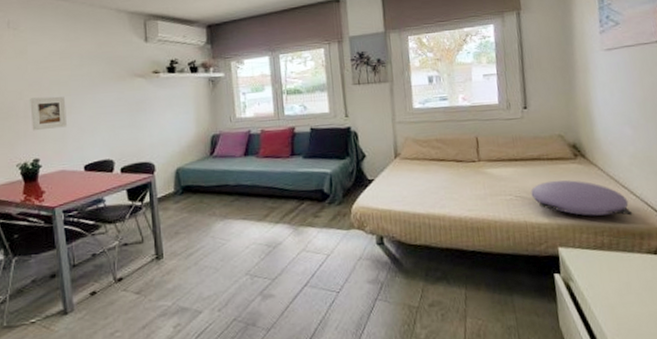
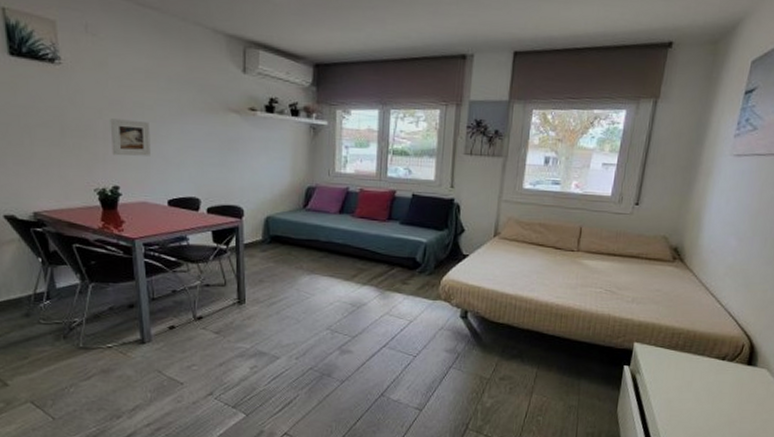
cushion: present [531,180,635,216] -> none [621,279,715,322]

